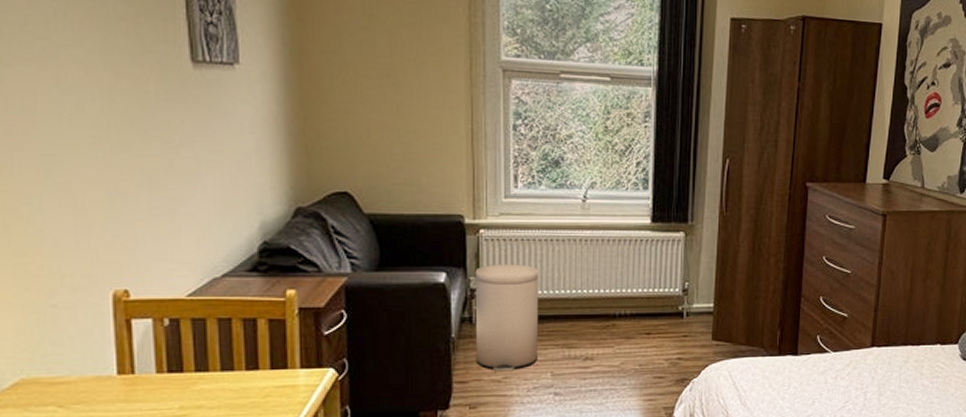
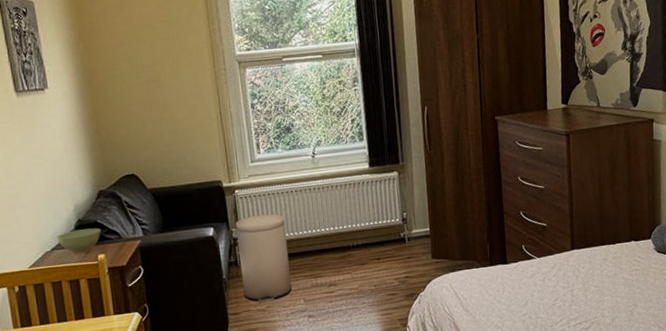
bowl: none [231,255,295,288] -> present [57,228,102,256]

